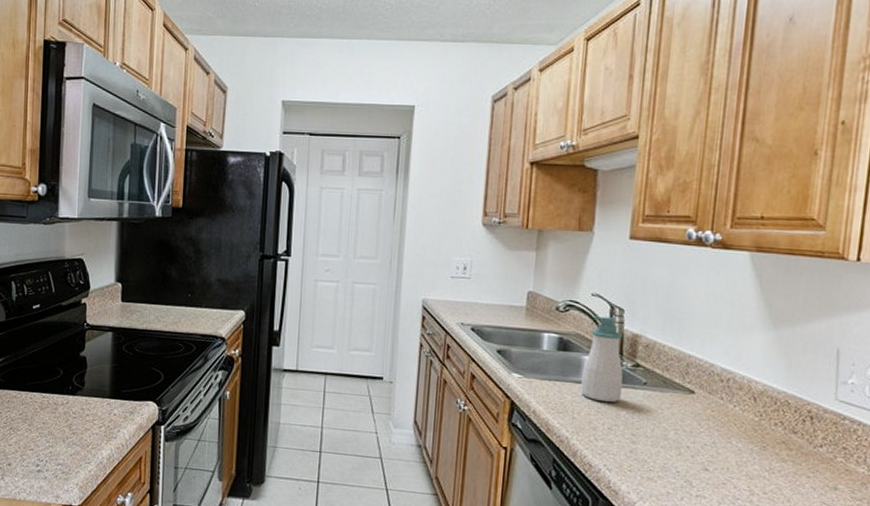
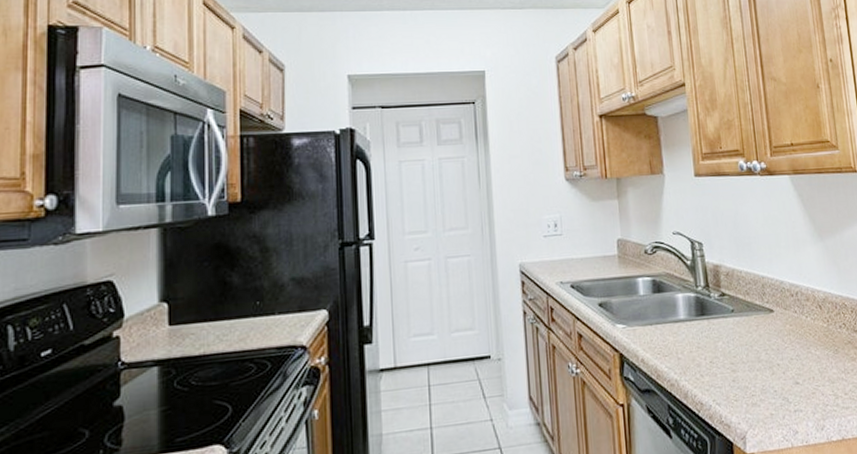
soap bottle: present [581,316,623,403] -> none [677,252,716,337]

